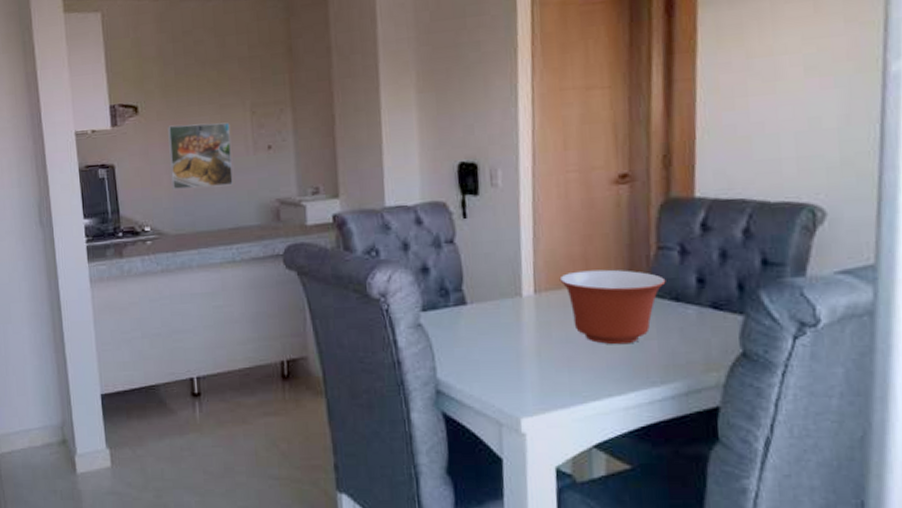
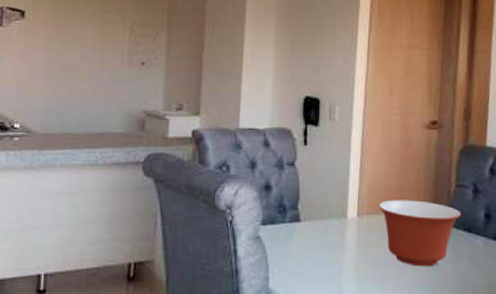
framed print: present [168,122,233,189] -> none [47,32,110,94]

